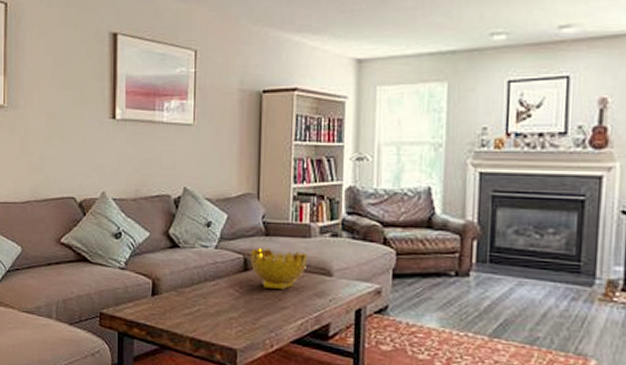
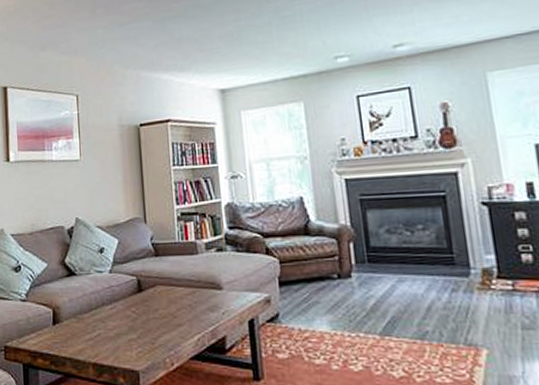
decorative bowl: present [250,247,308,289] -> none [143,267,198,307]

